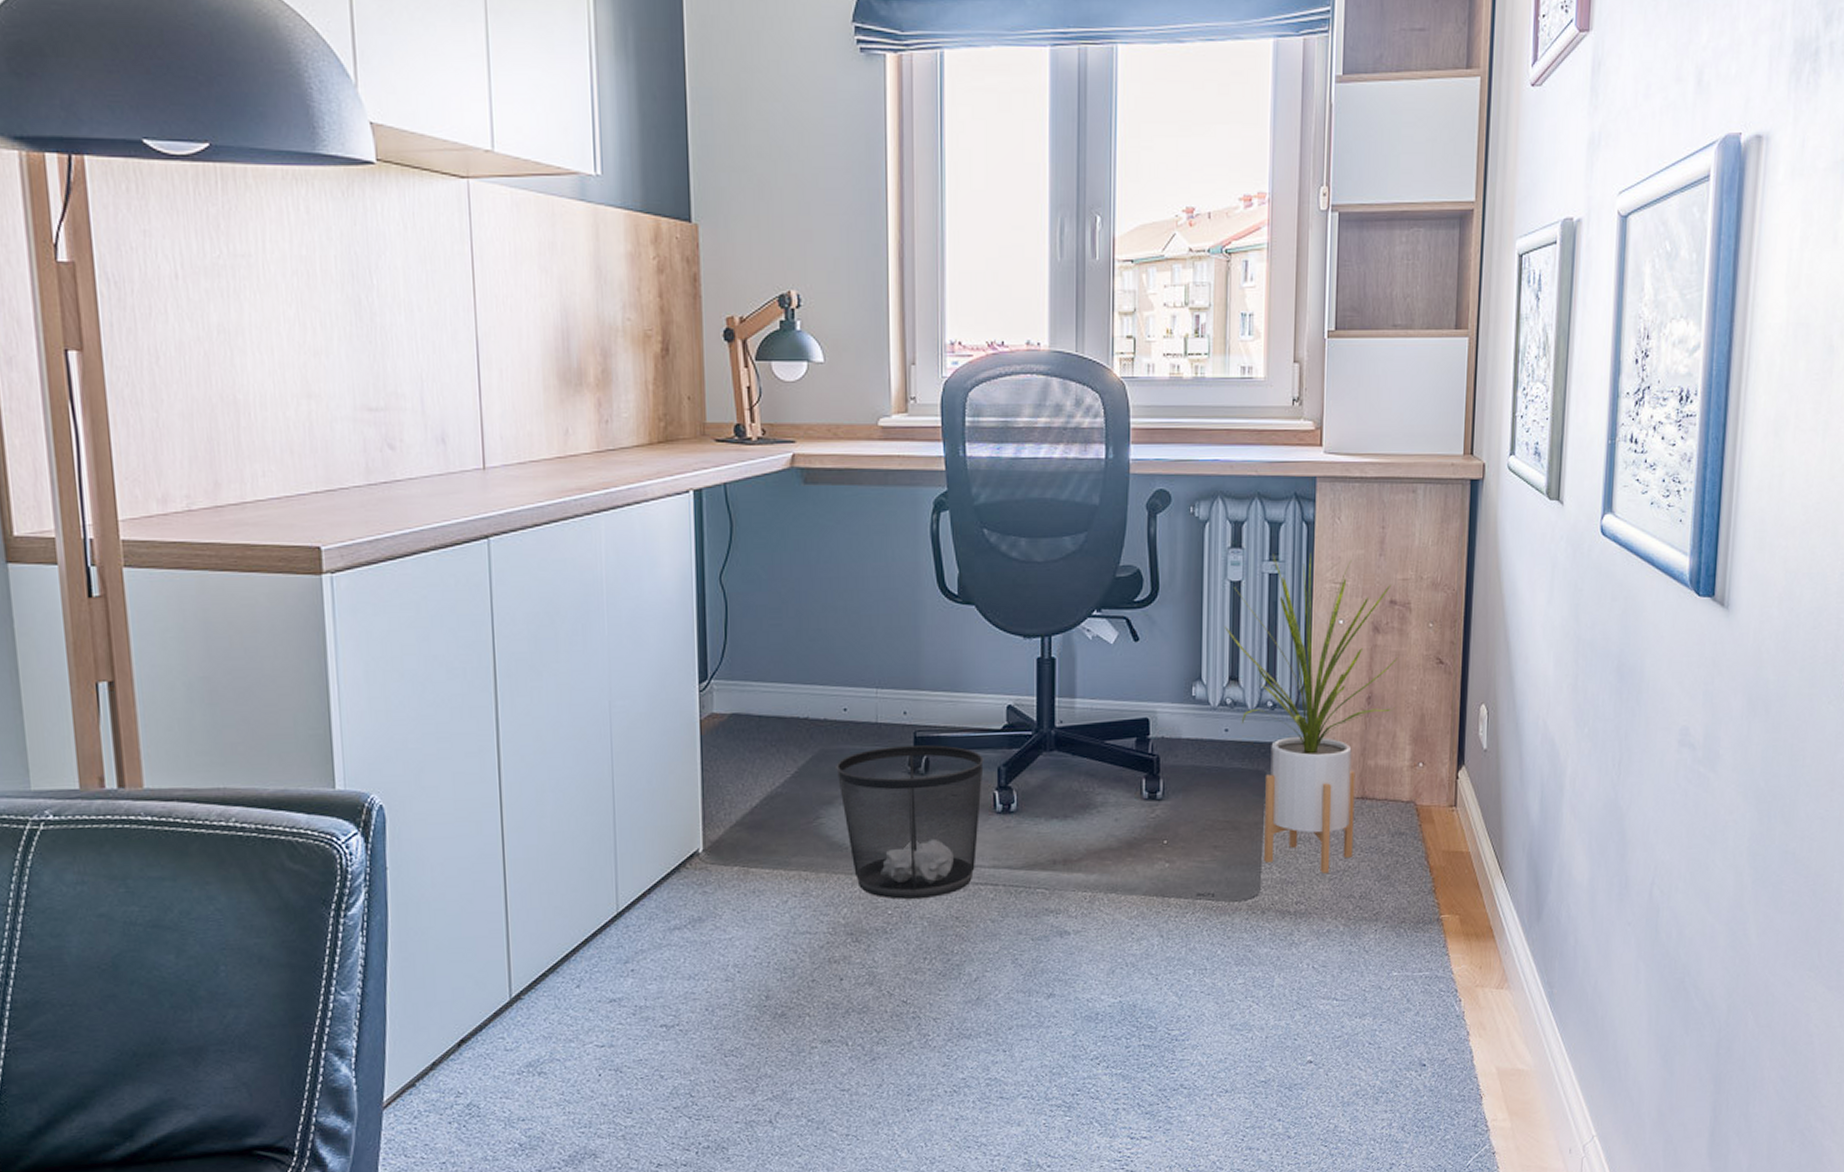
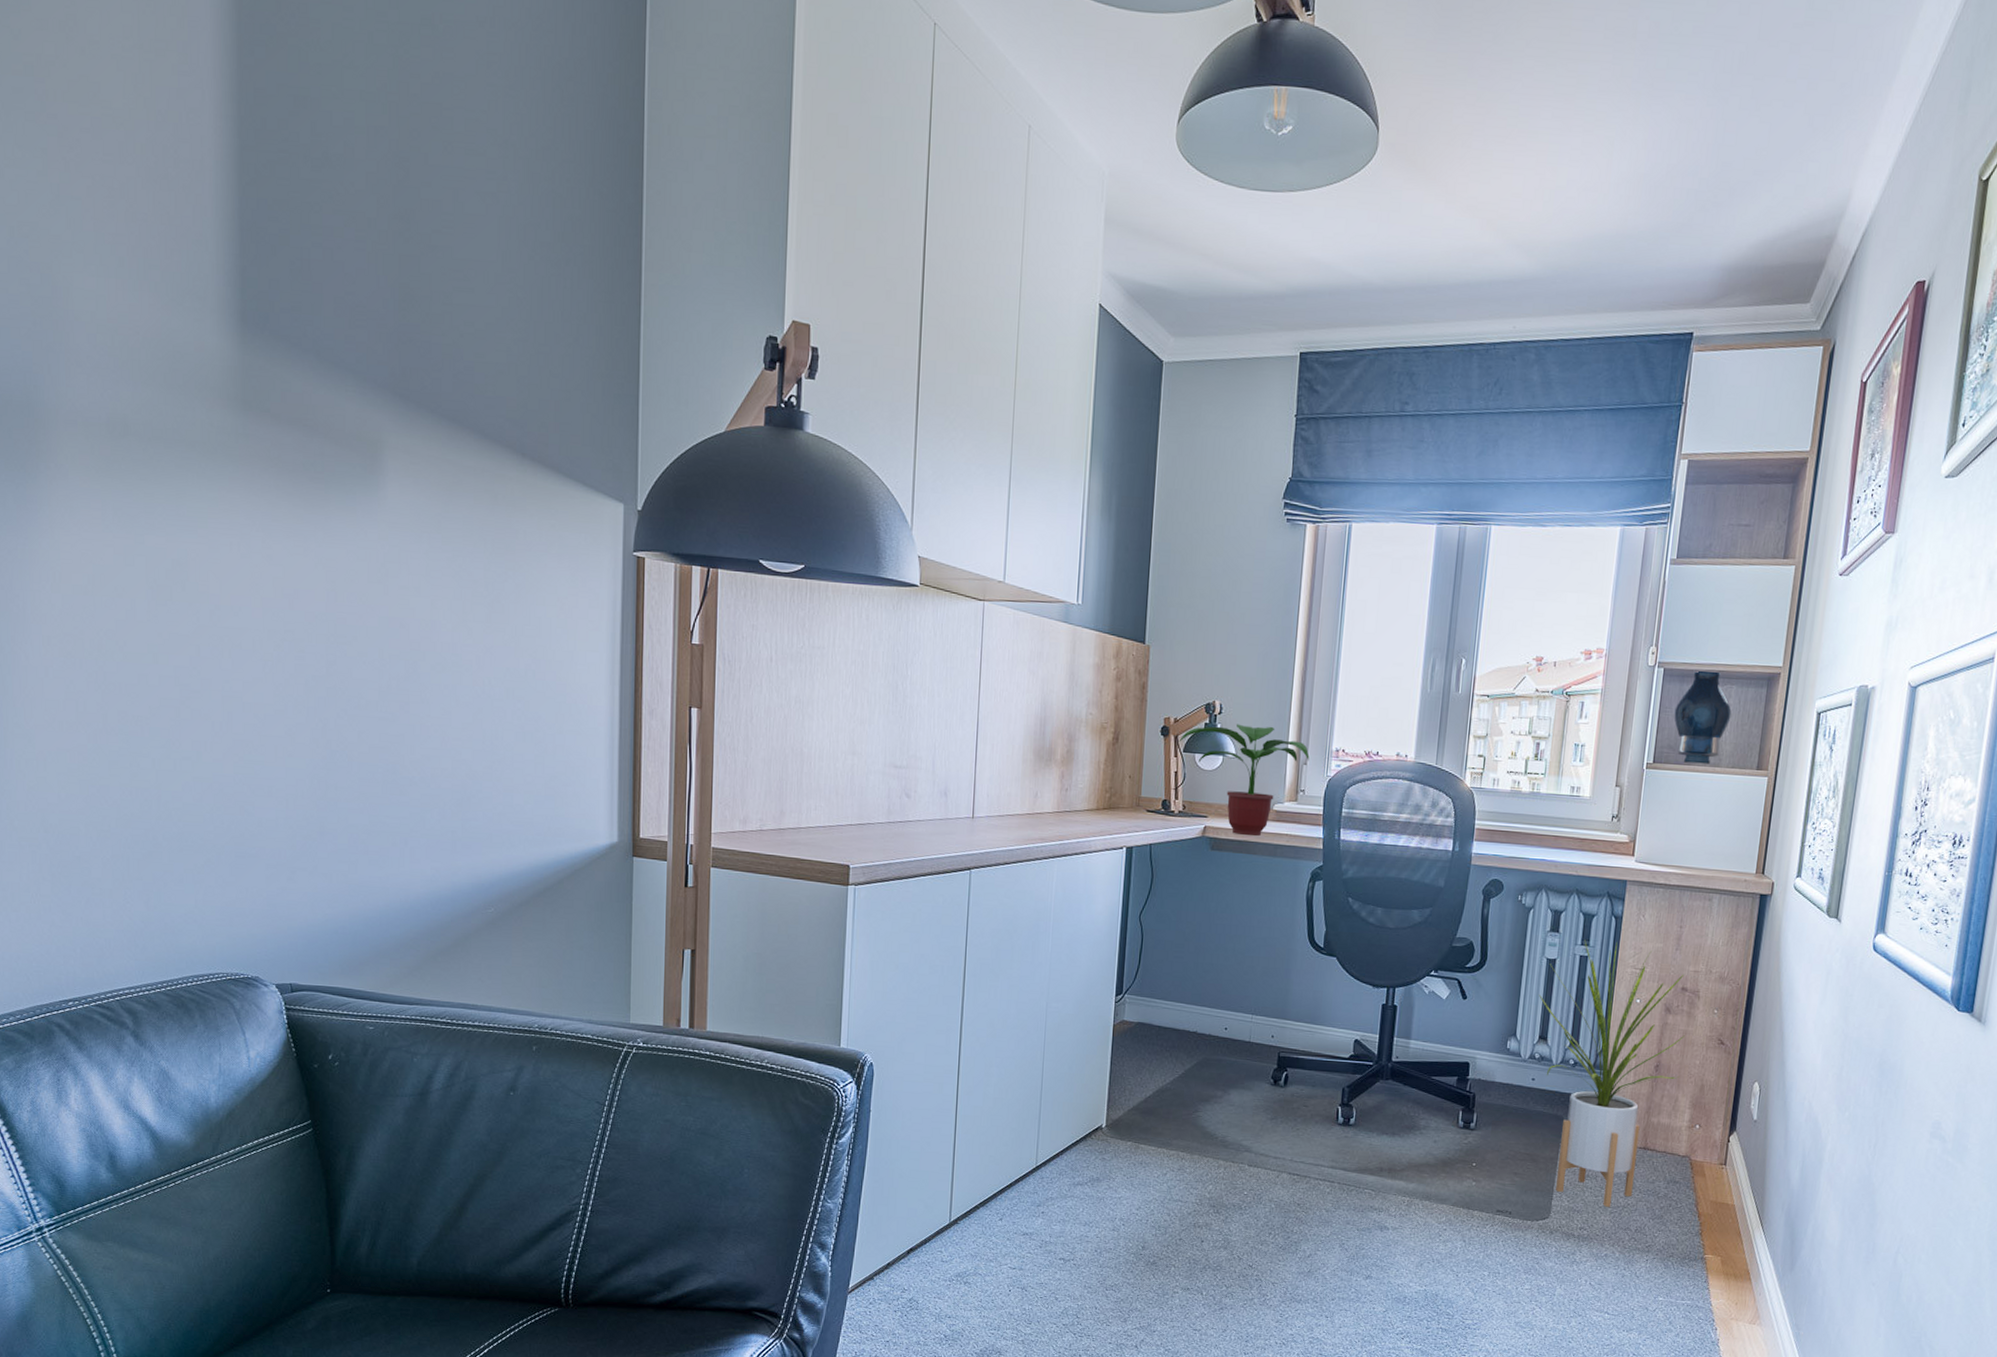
potted plant: none [748,318,918,462] -> present [1178,724,1310,837]
waste bin: present [836,745,984,900] -> none [1214,1062,1332,1186]
vase: none [1355,212,1421,327] -> present [1674,670,1732,764]

